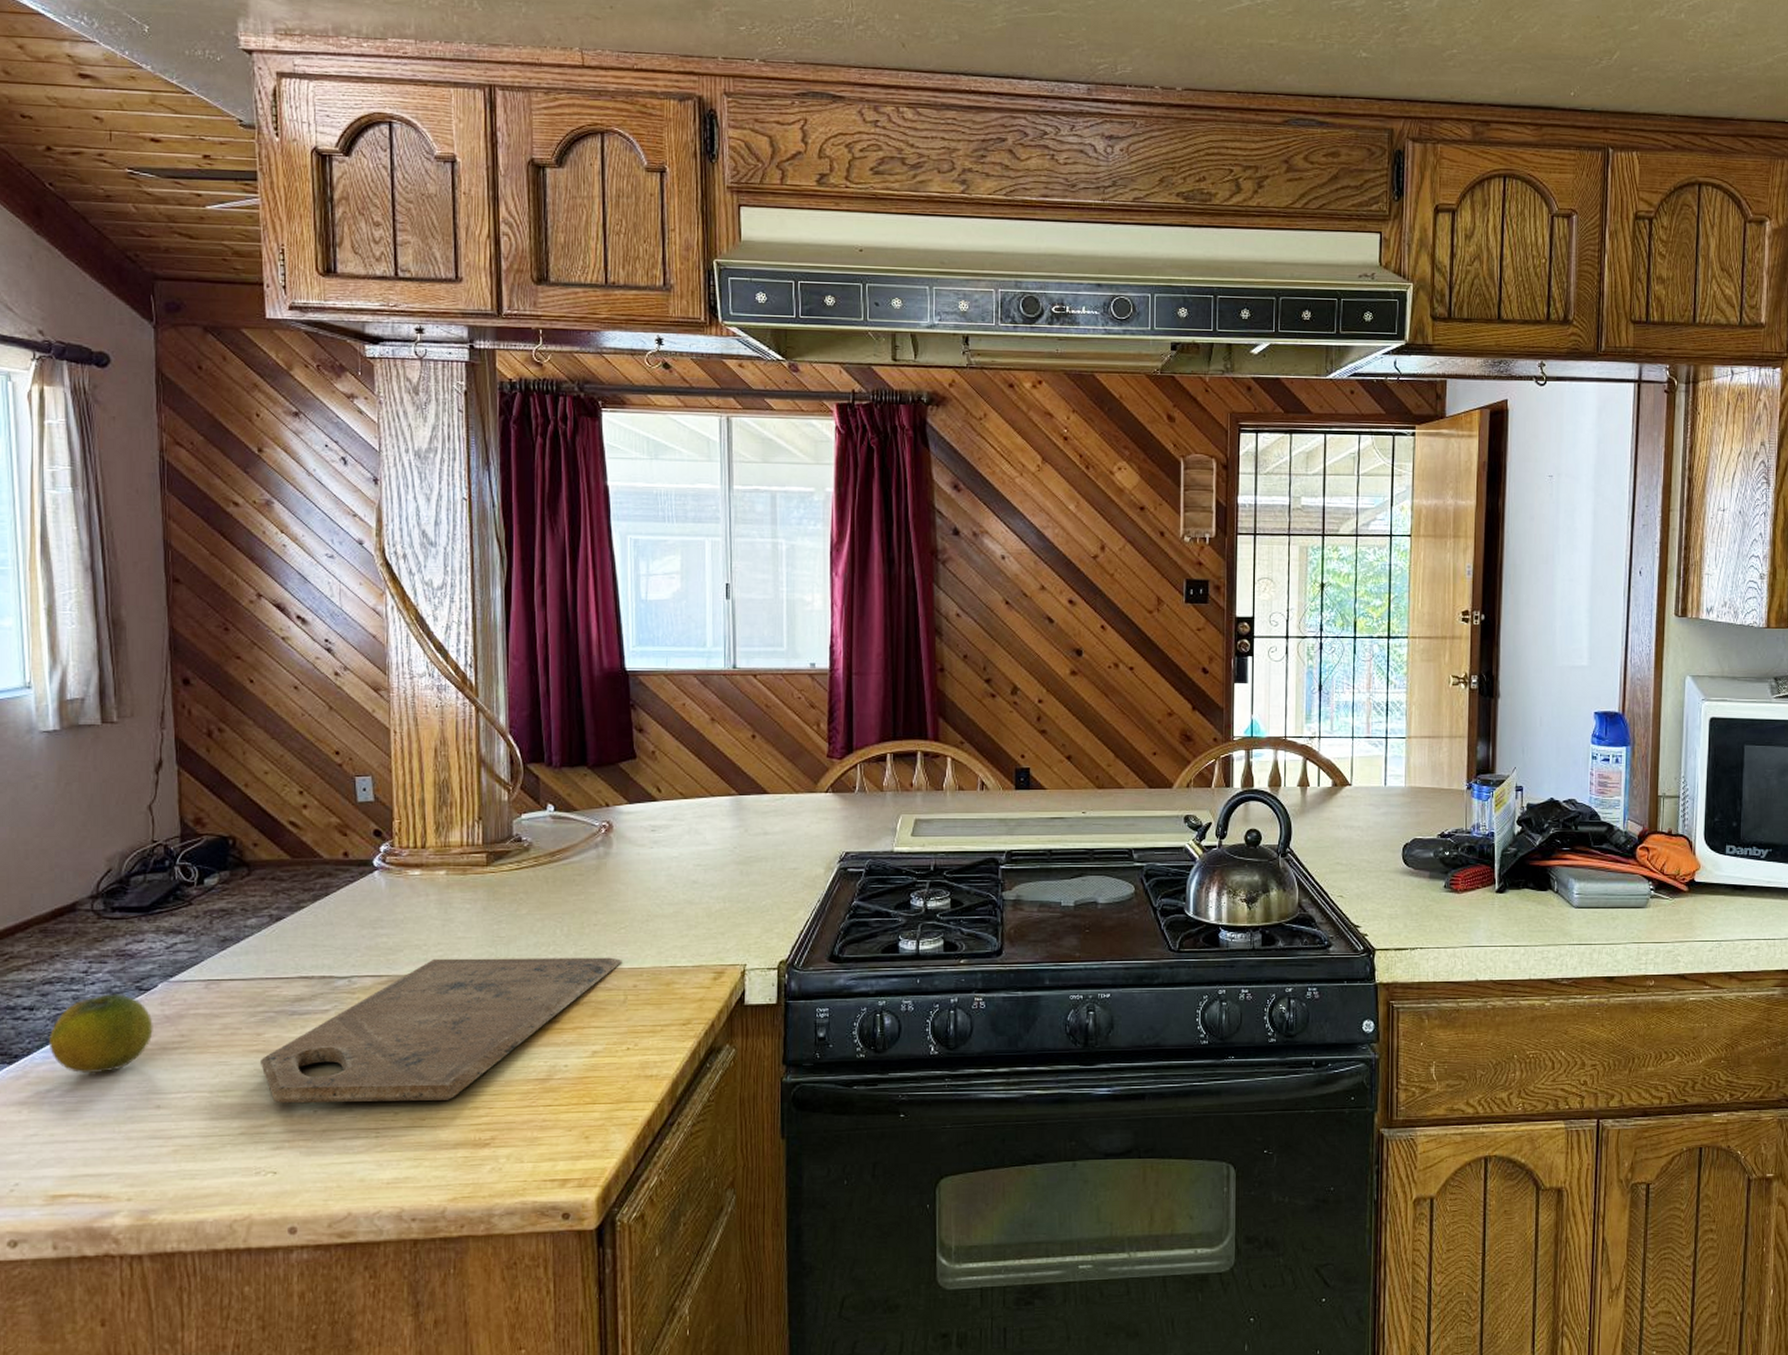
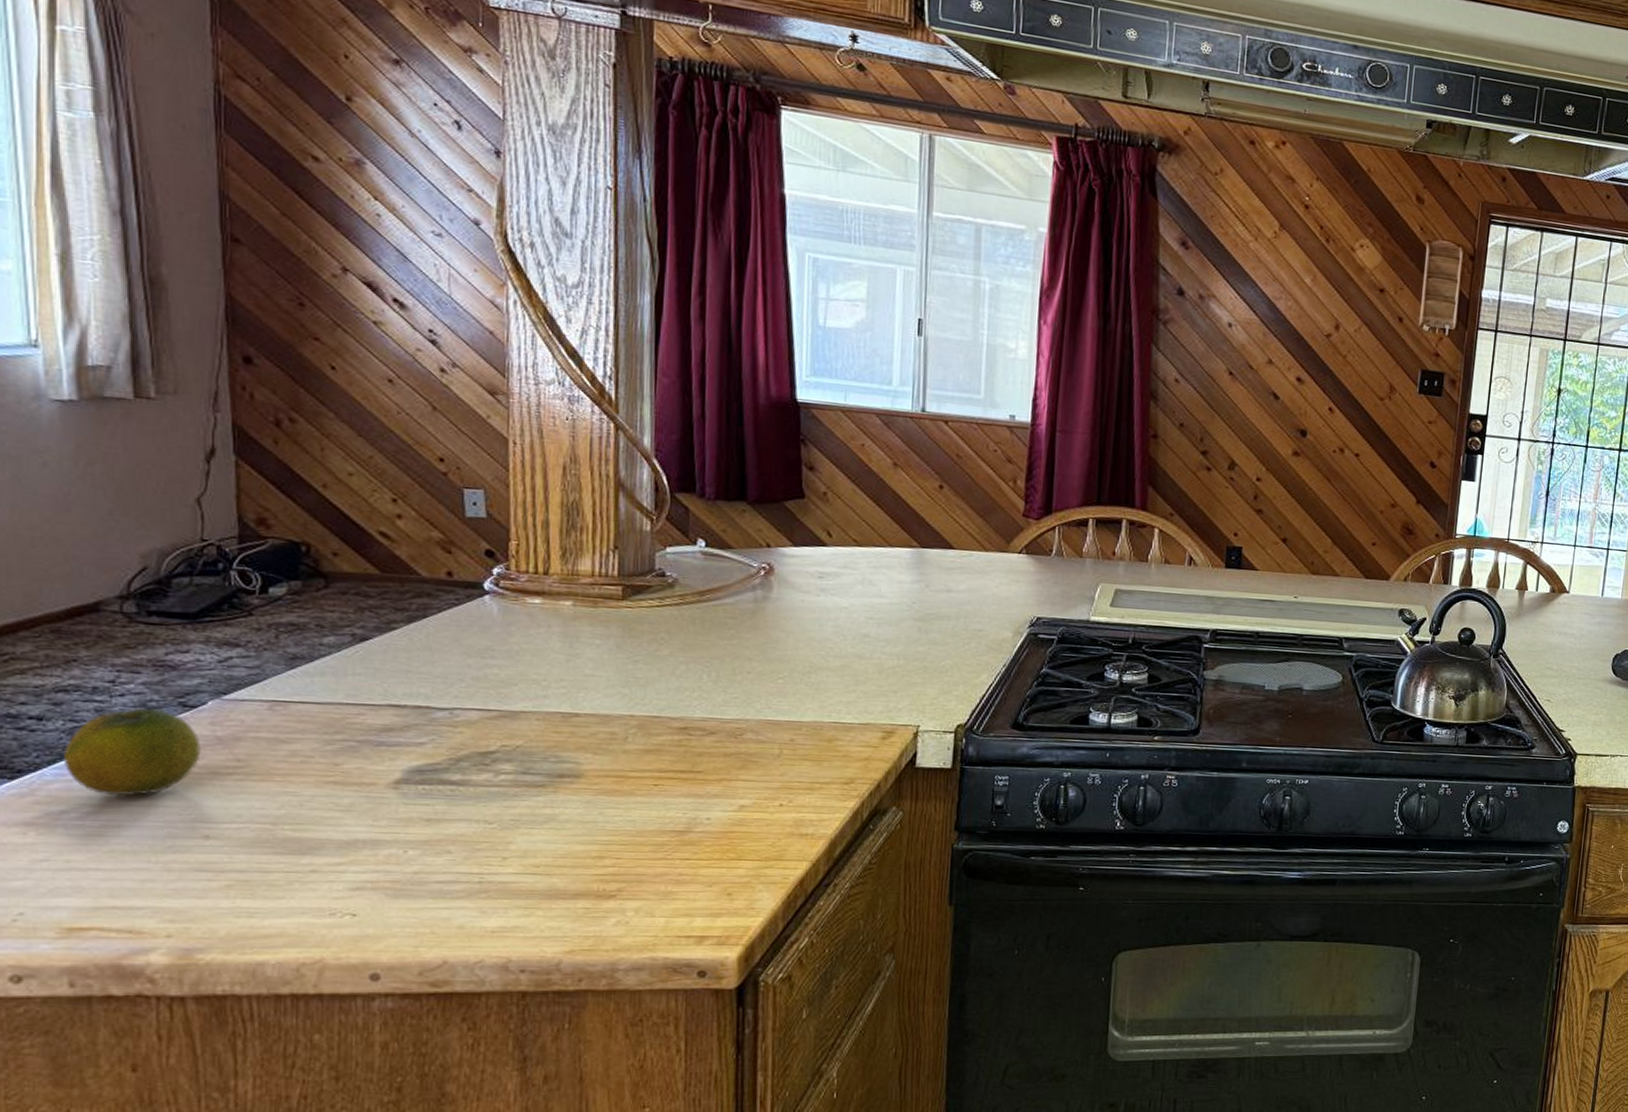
cutting board: present [259,957,623,1103] -> none [336,695,779,848]

